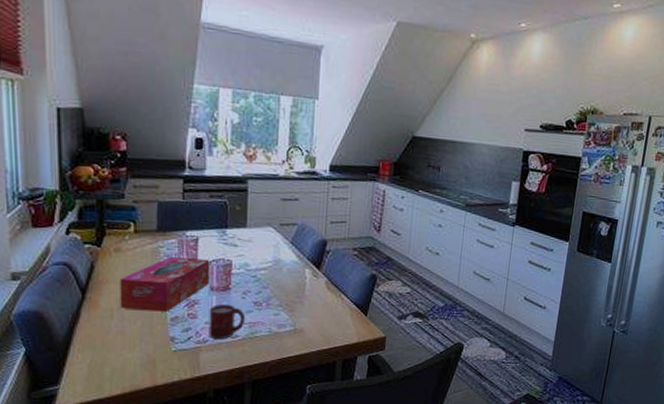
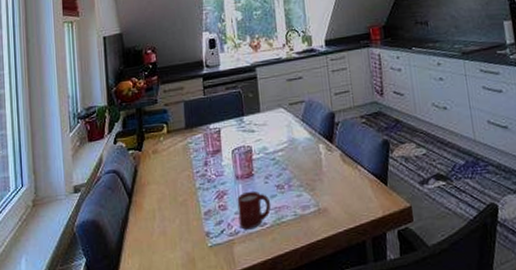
tissue box: present [120,256,210,312] -> none [158,149,235,208]

